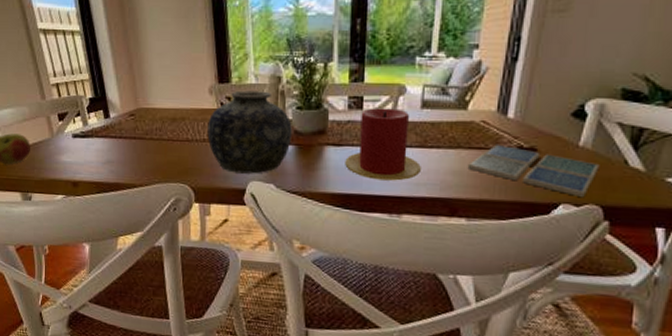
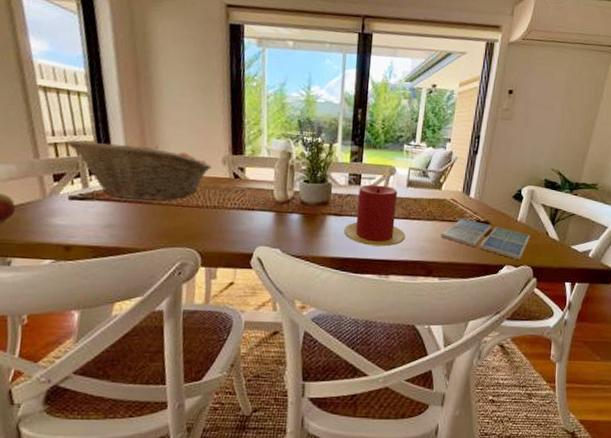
fruit basket: none [66,78,199,137] -> present [66,139,212,201]
vase: present [207,90,292,174] -> none [218,162,299,240]

